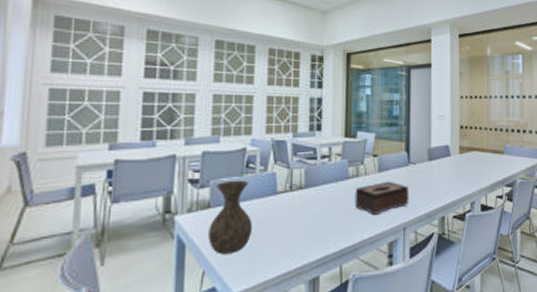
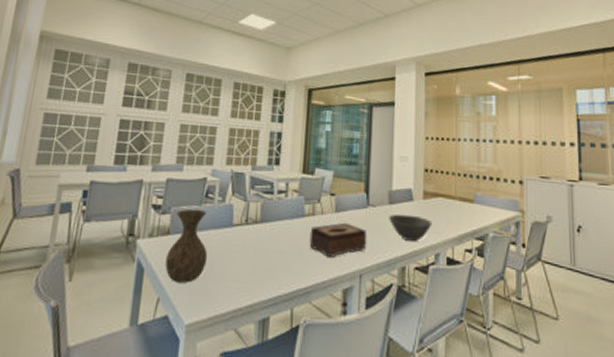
bowl: none [429,169,468,193] -> present [389,214,433,241]

